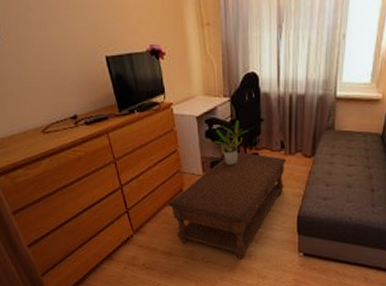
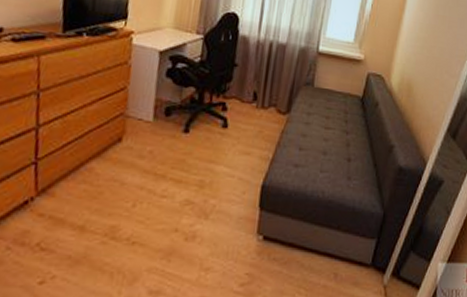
coffee table: present [167,152,287,259] -> none [96,98,258,241]
potted plant: present [212,120,248,165] -> none [172,61,219,114]

